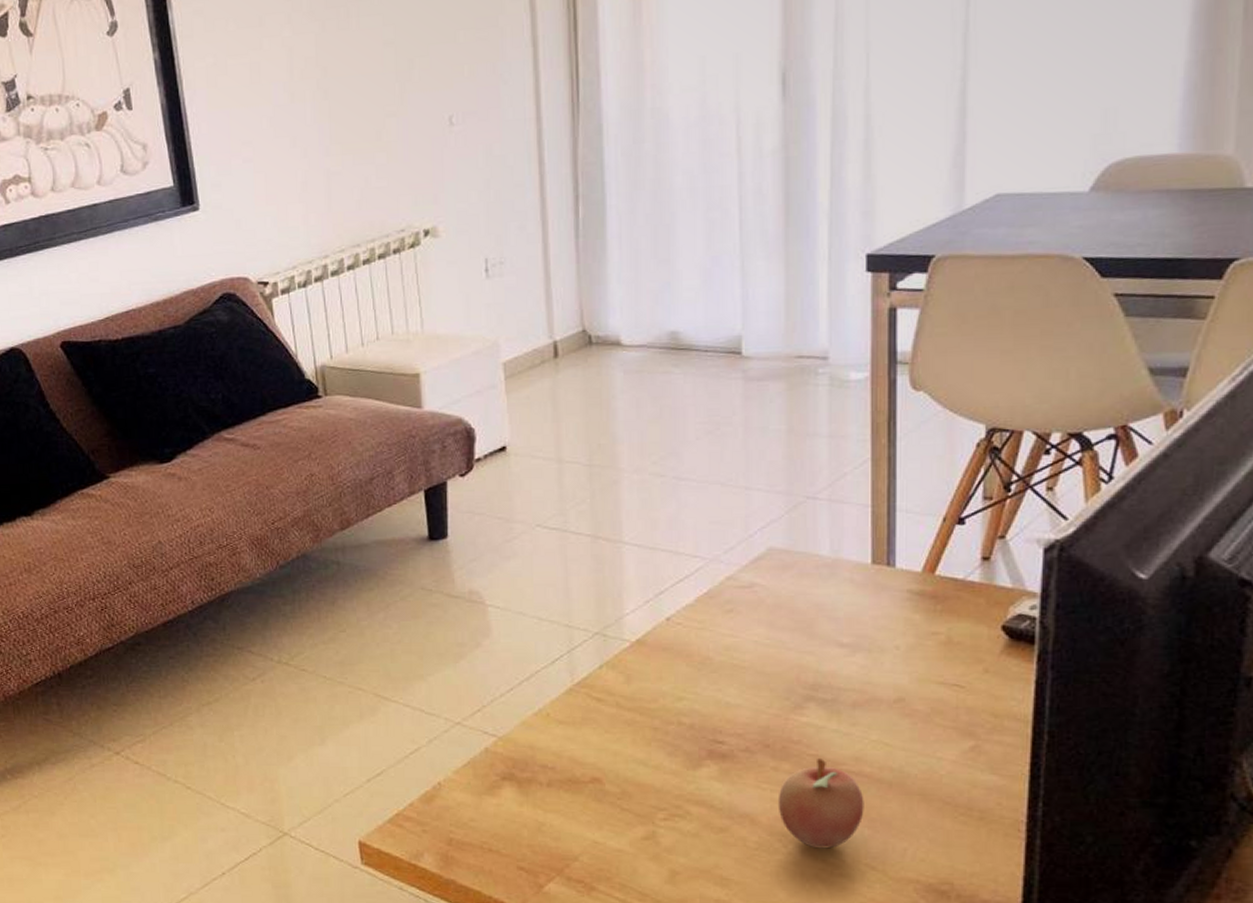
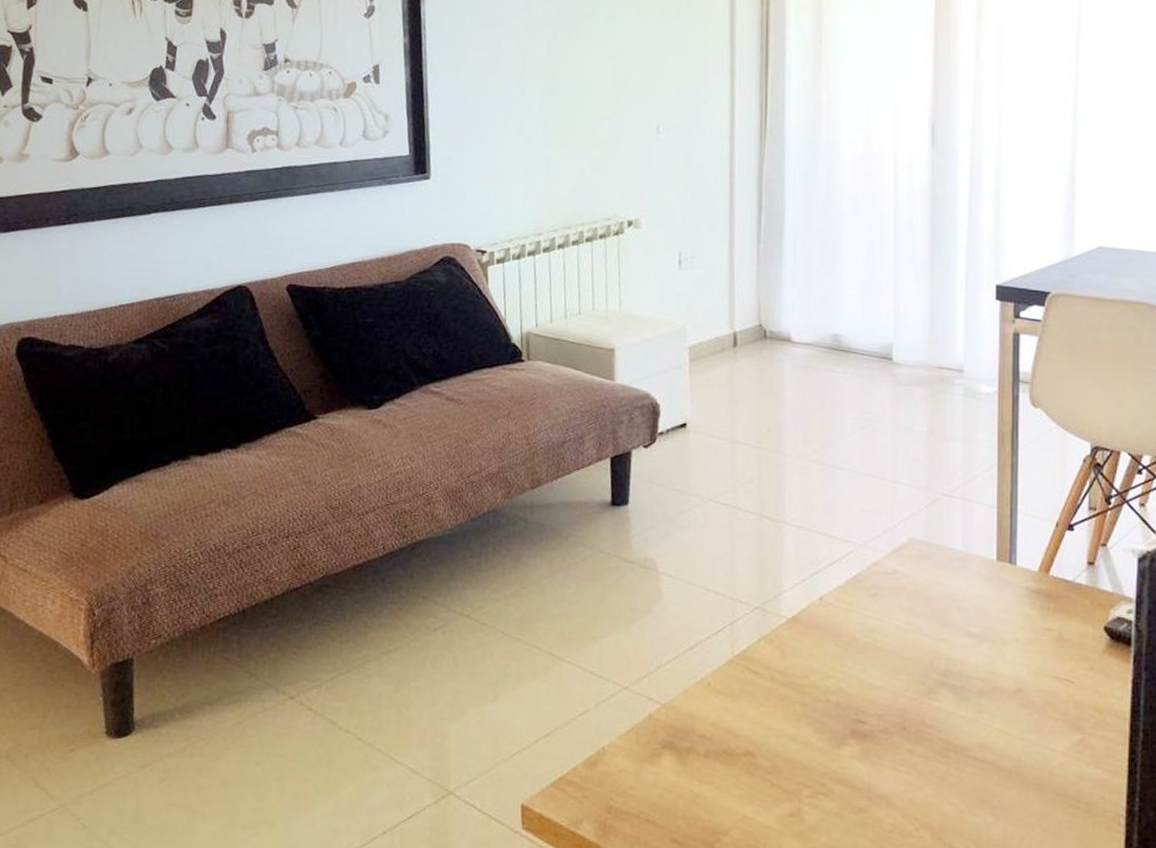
fruit: present [777,759,864,849] -> none [911,744,987,834]

